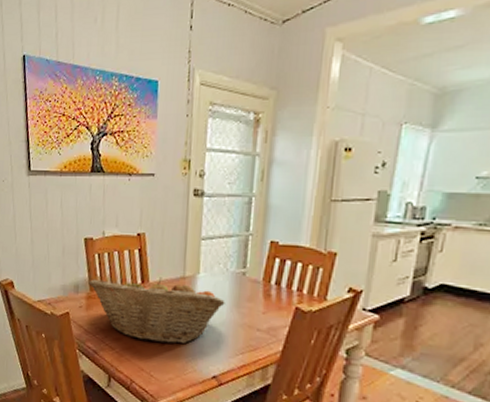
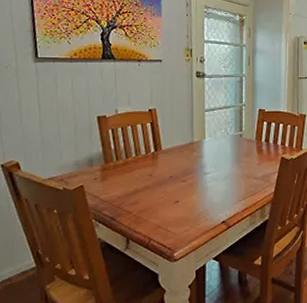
fruit basket: present [88,277,225,344] -> none [103,144,228,202]

